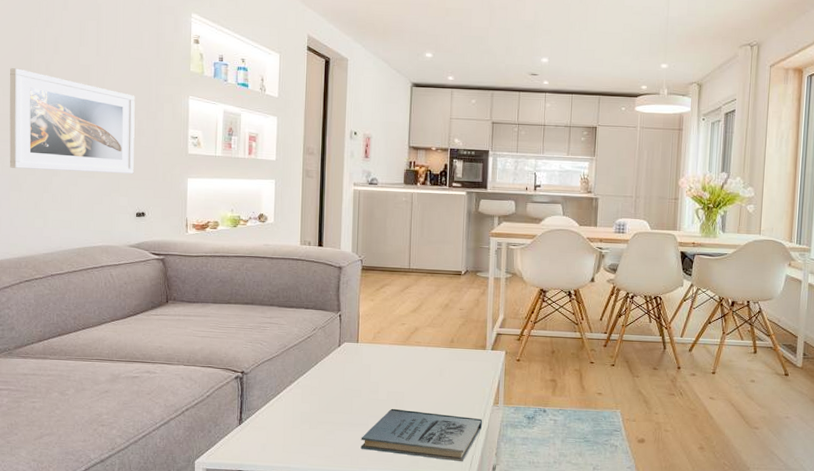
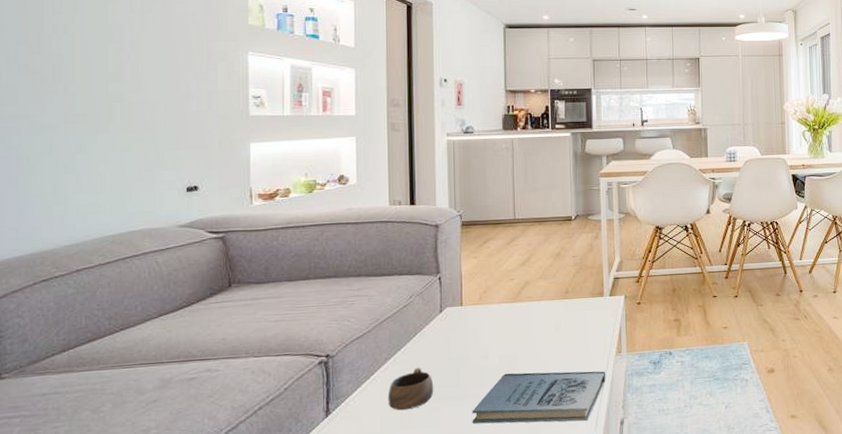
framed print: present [9,68,135,175] -> none [16,32,182,148]
cup: none [290,392,330,429] -> present [387,367,434,411]

